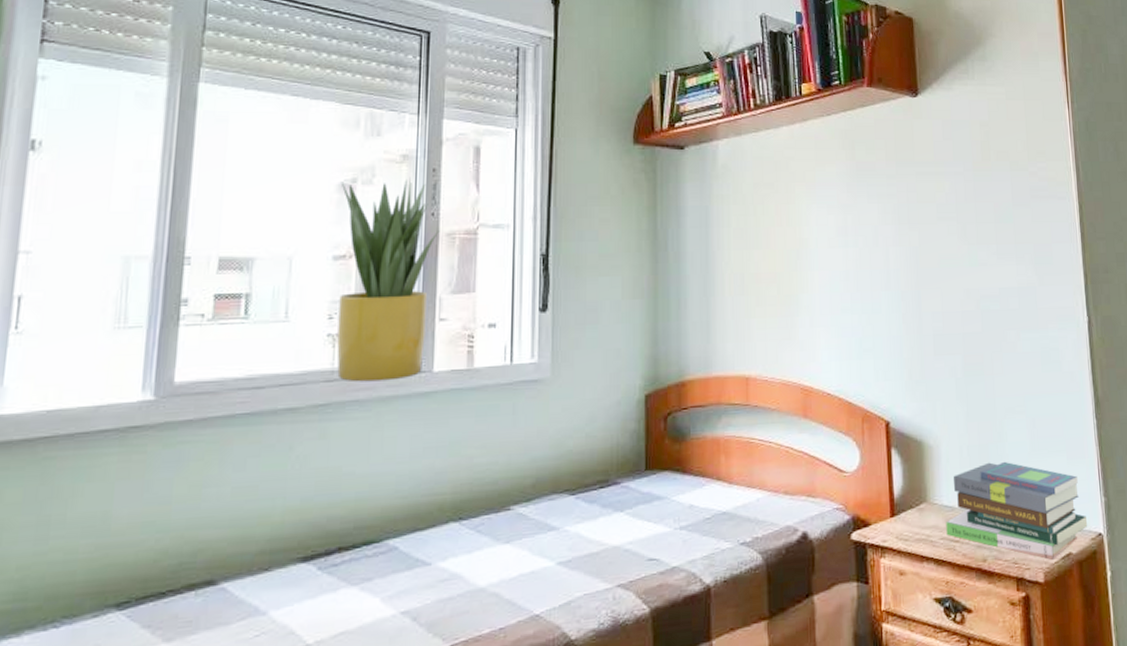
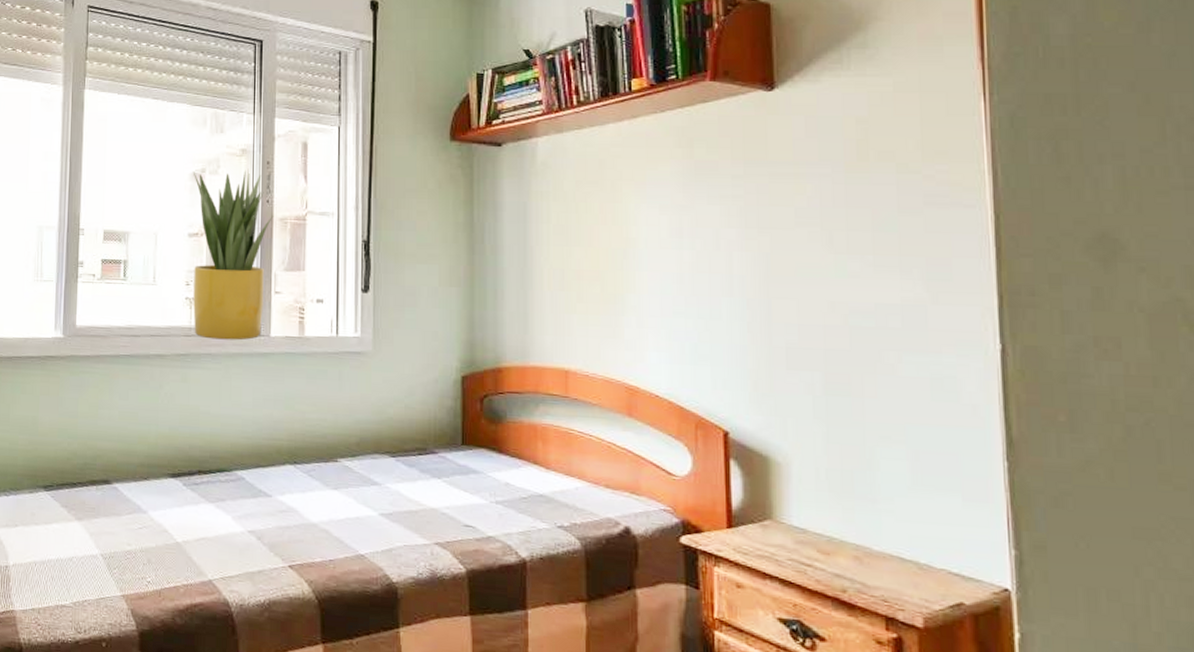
books: present [946,461,1088,561] -> none [795,489,989,608]

